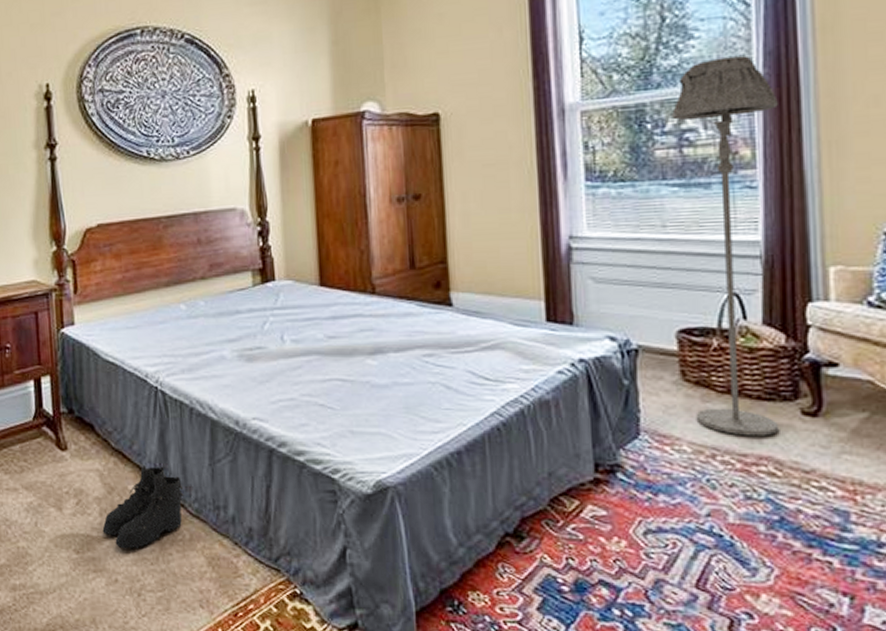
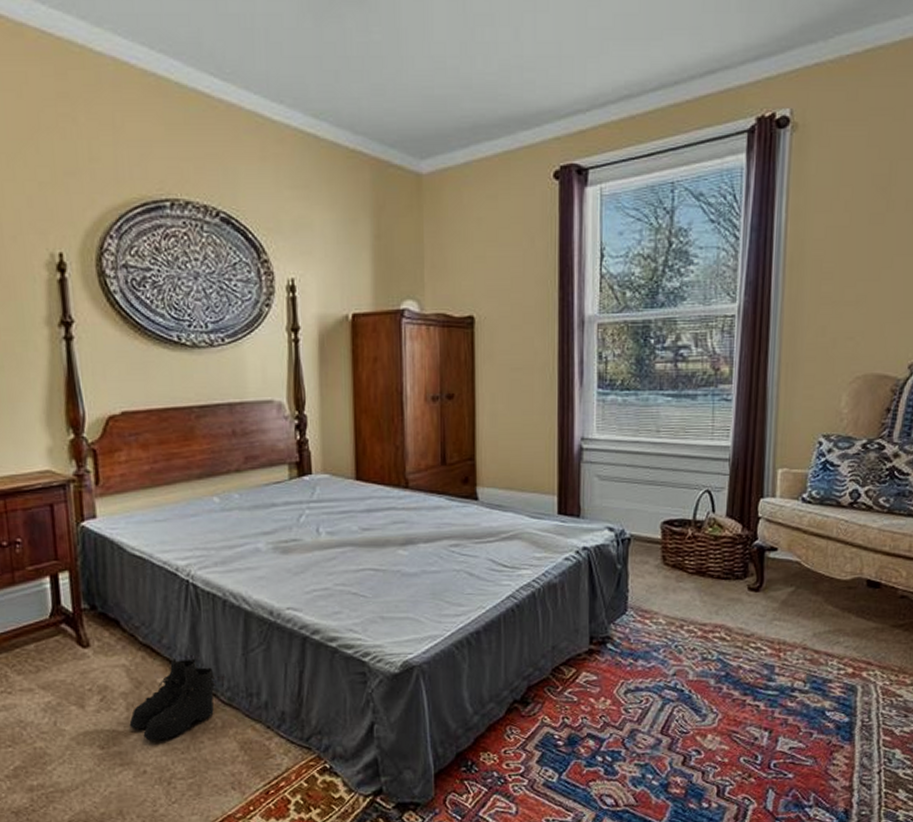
floor lamp: present [672,56,778,436] -> none [671,284,753,609]

